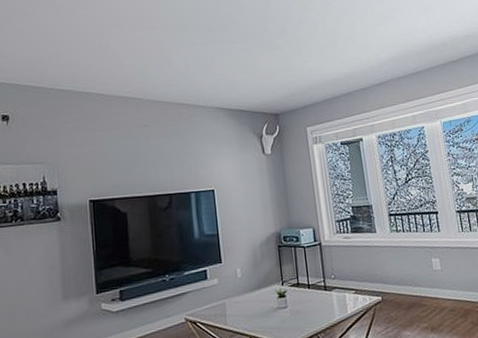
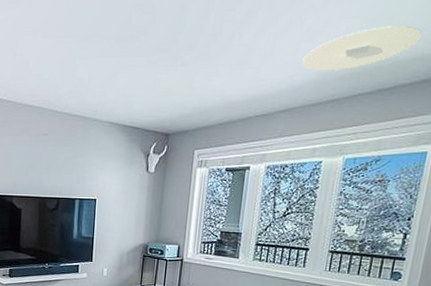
ceiling light: none [381,11,467,49] -> present [302,25,422,71]

